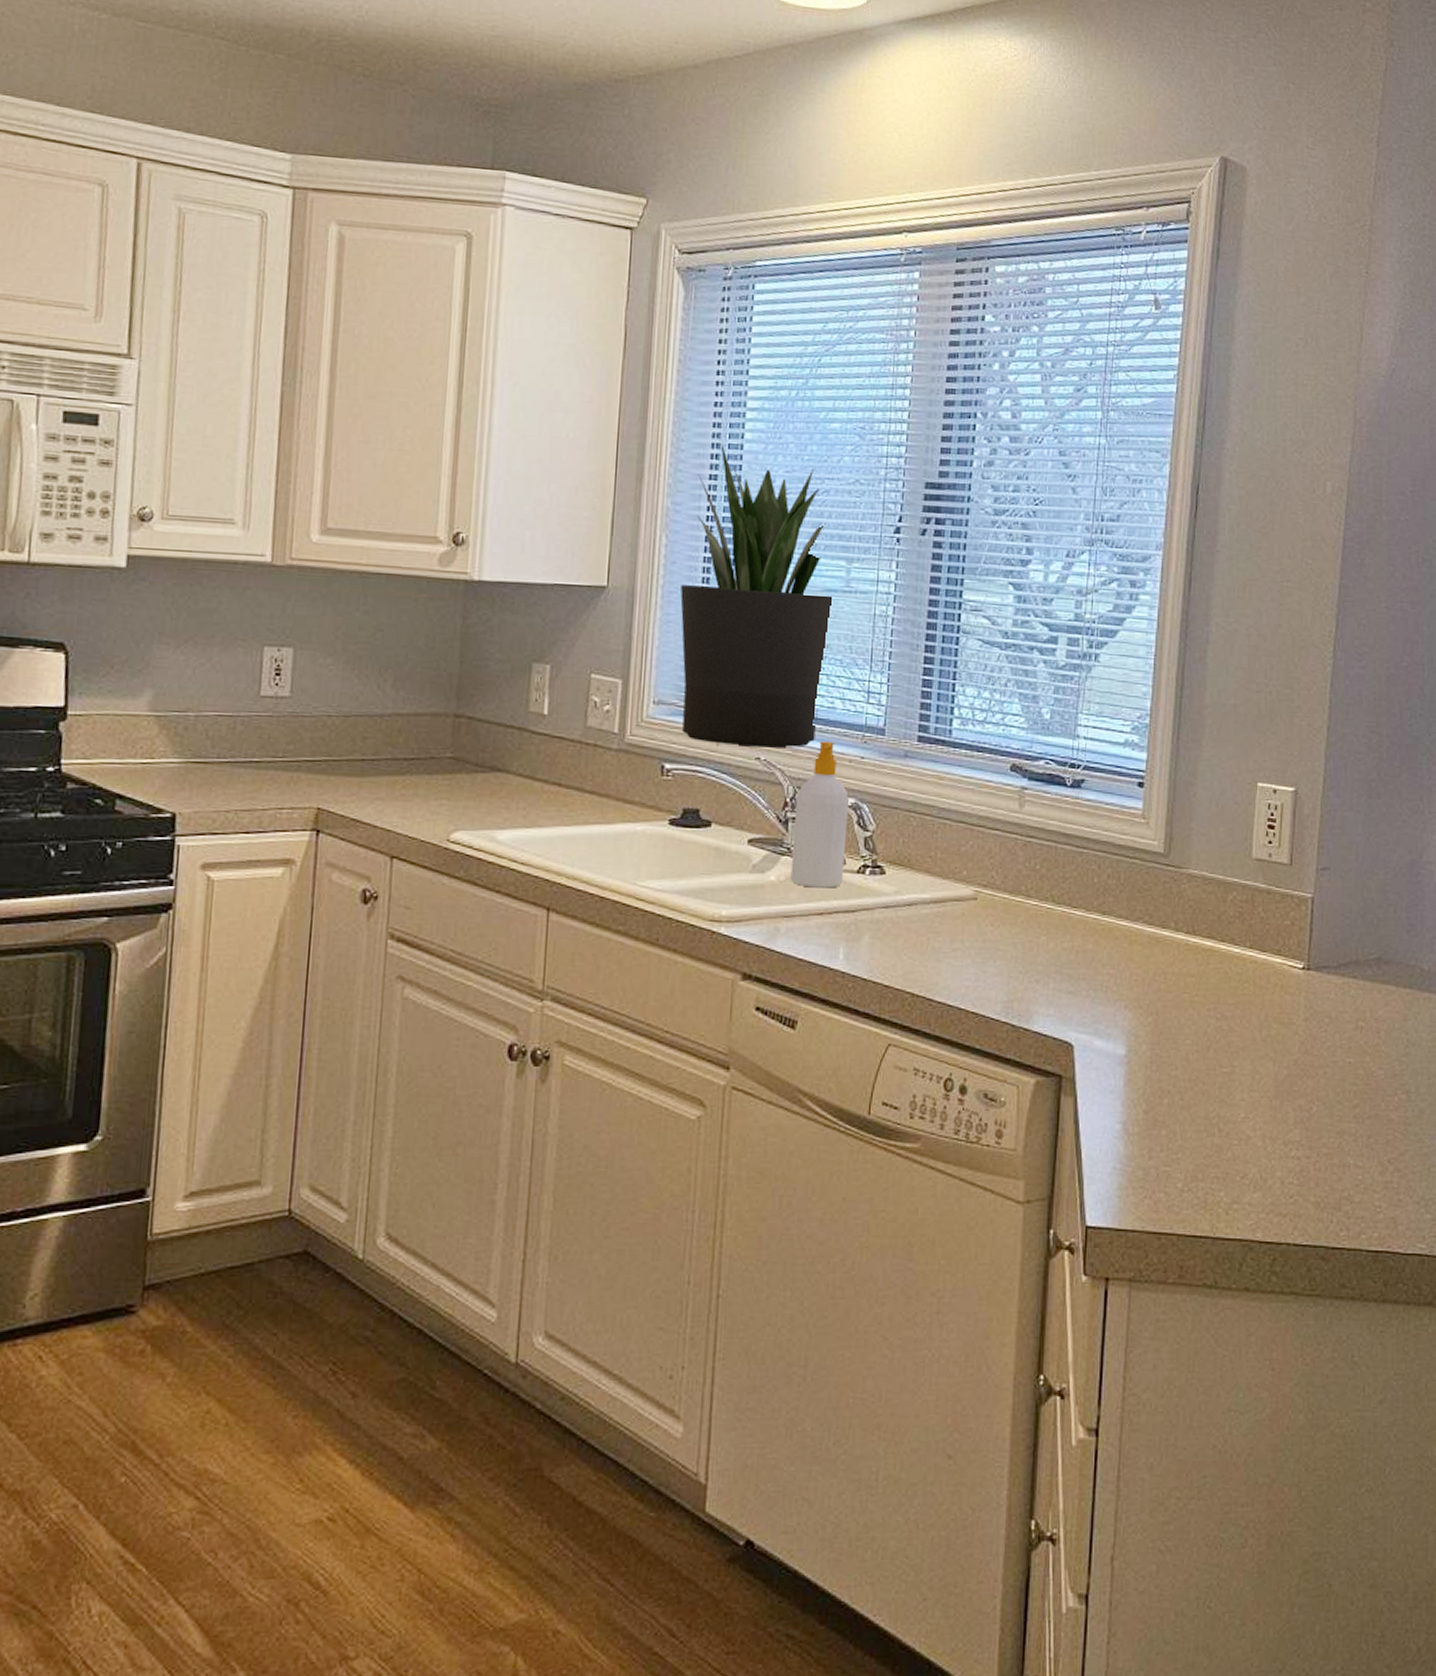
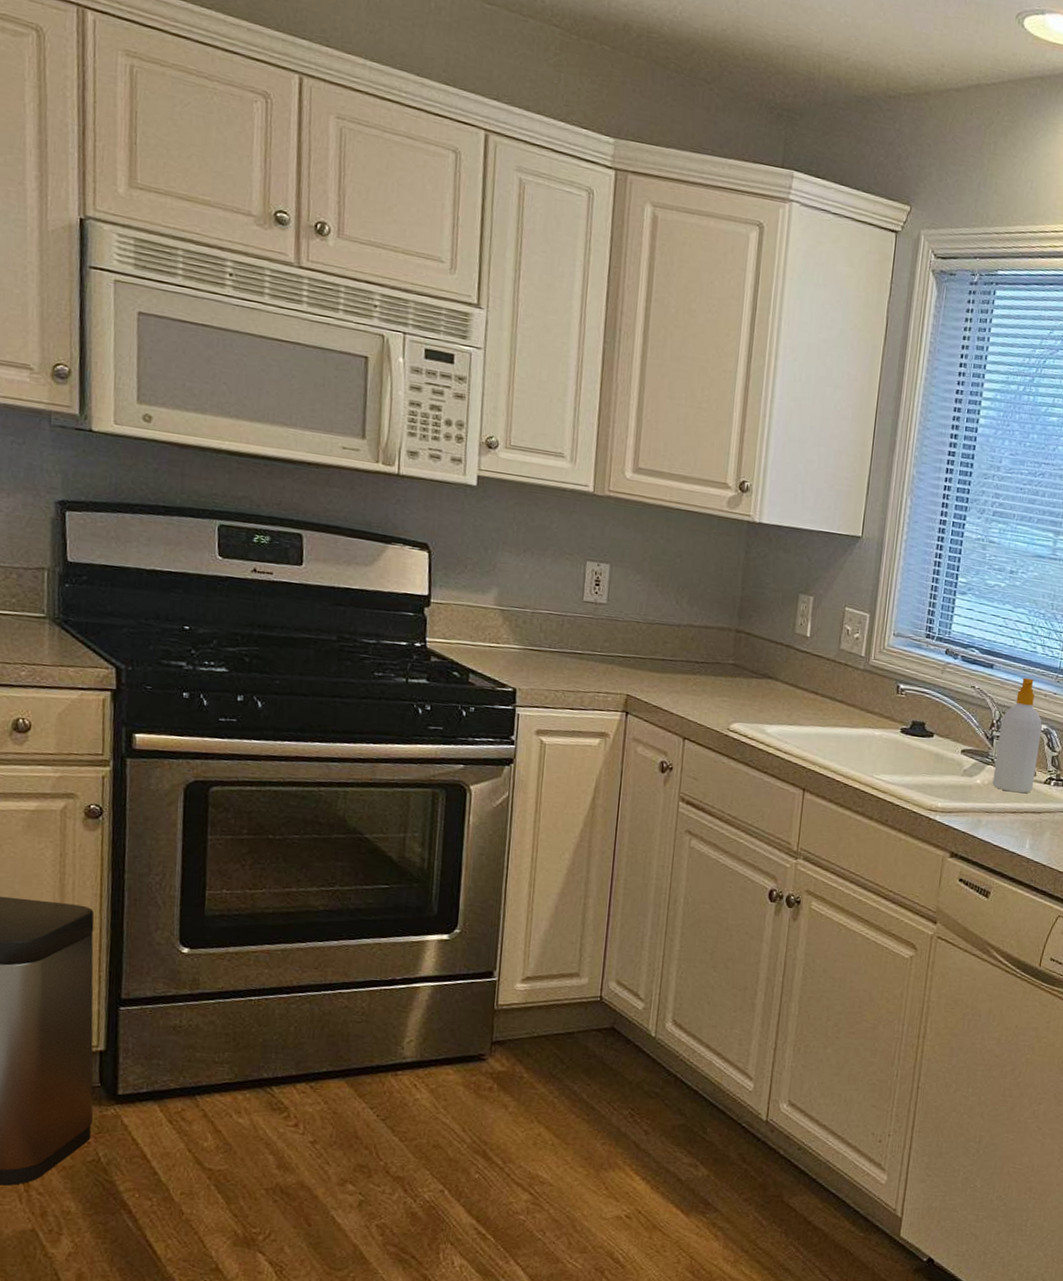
planter: present [680,444,832,748] -> none [915,426,1040,681]

